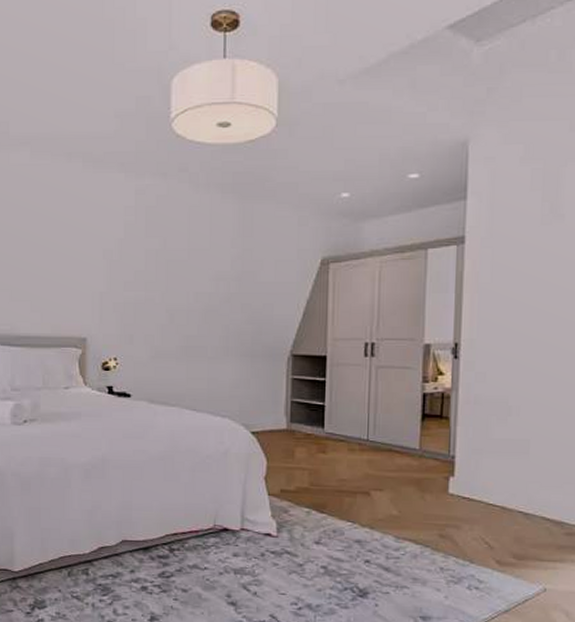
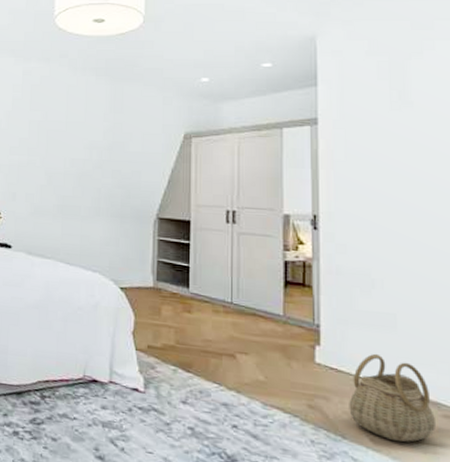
basket: none [478,480,559,562] -> present [349,353,437,443]

